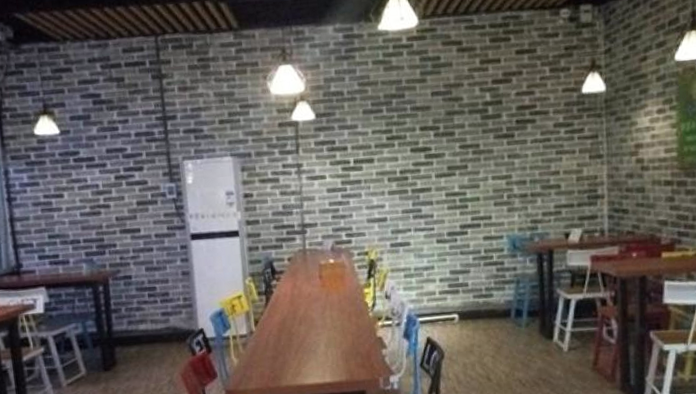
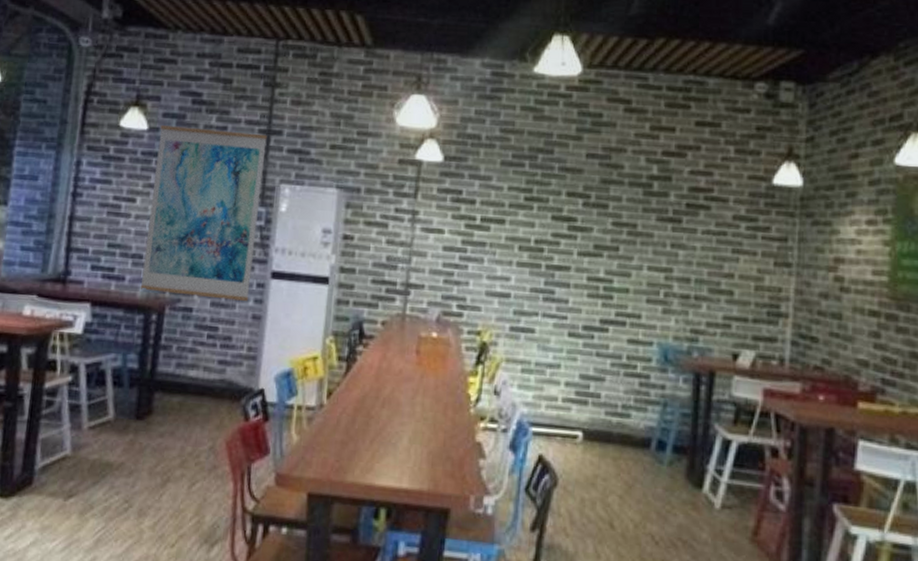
wall art: none [70,120,176,268] -> present [140,124,267,301]

